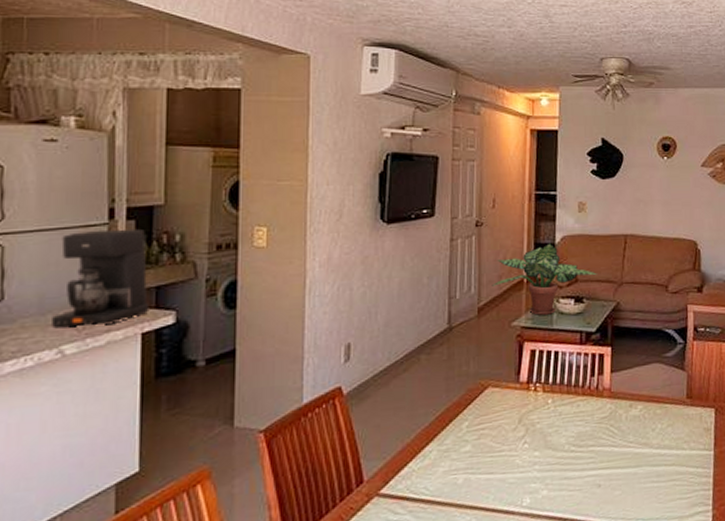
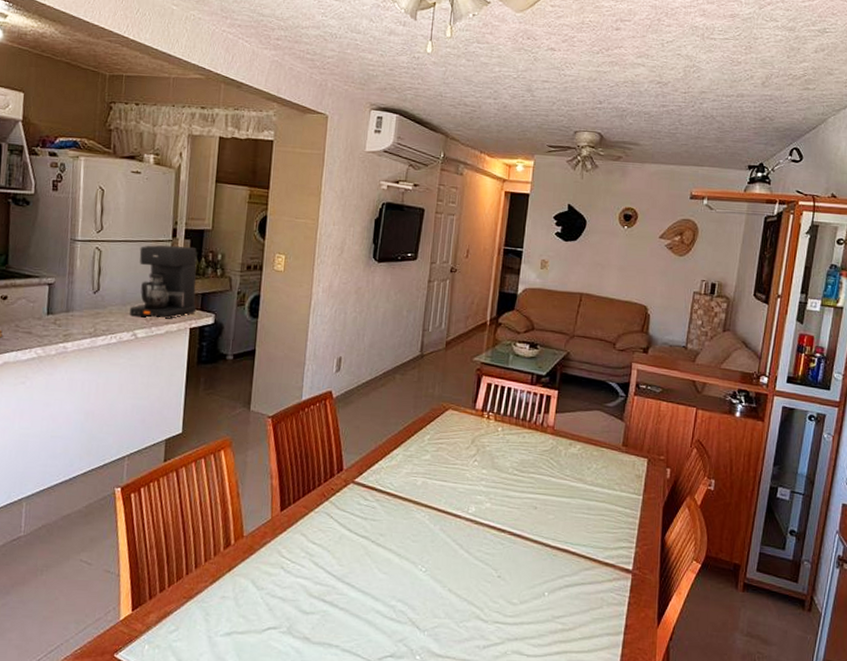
potted plant: present [492,243,597,316] -> none [459,293,552,356]

